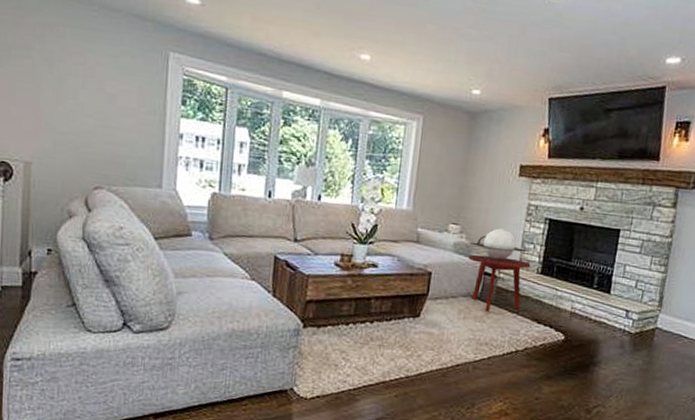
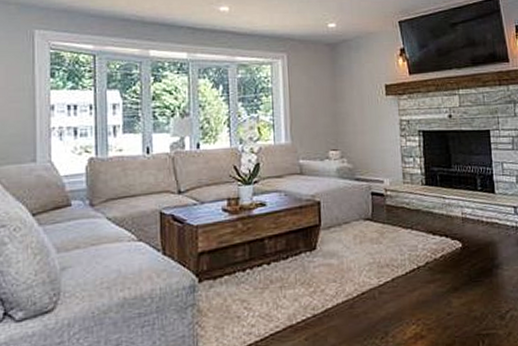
side table: present [468,254,531,312] -> none [353,174,414,232]
table lamp: present [469,228,532,261] -> none [351,147,412,179]

